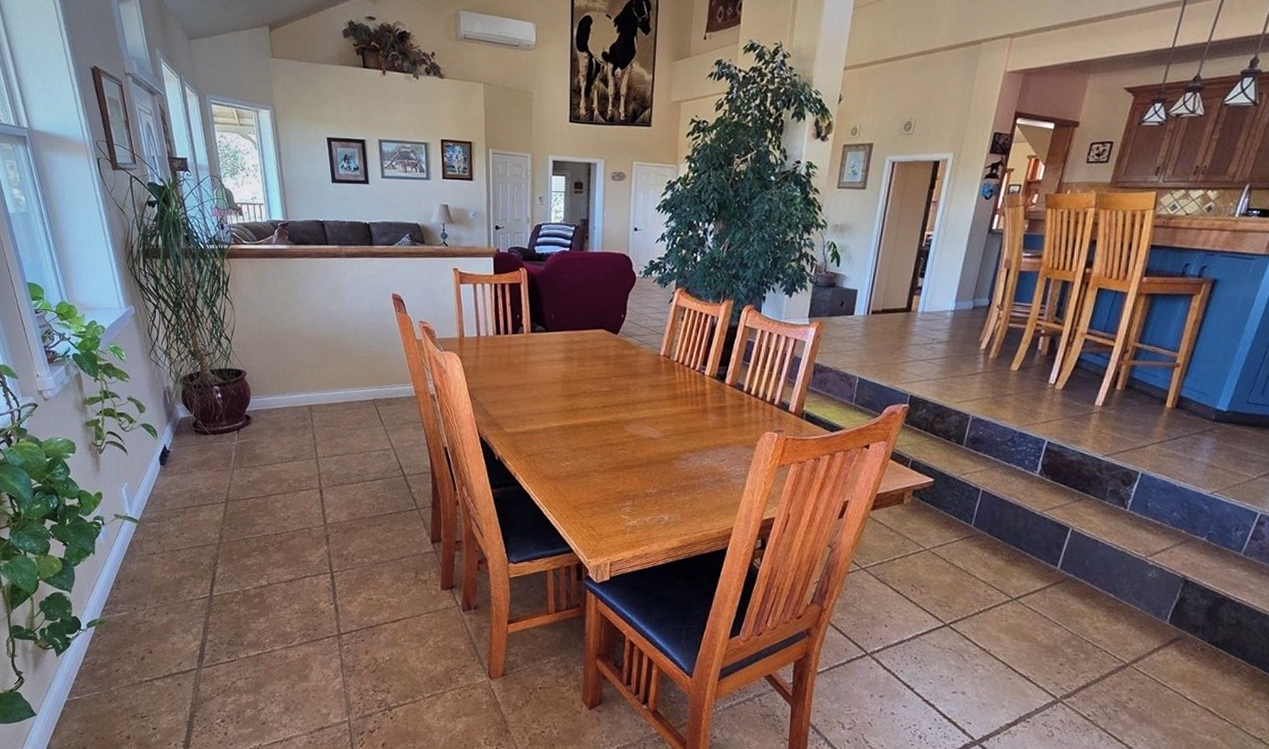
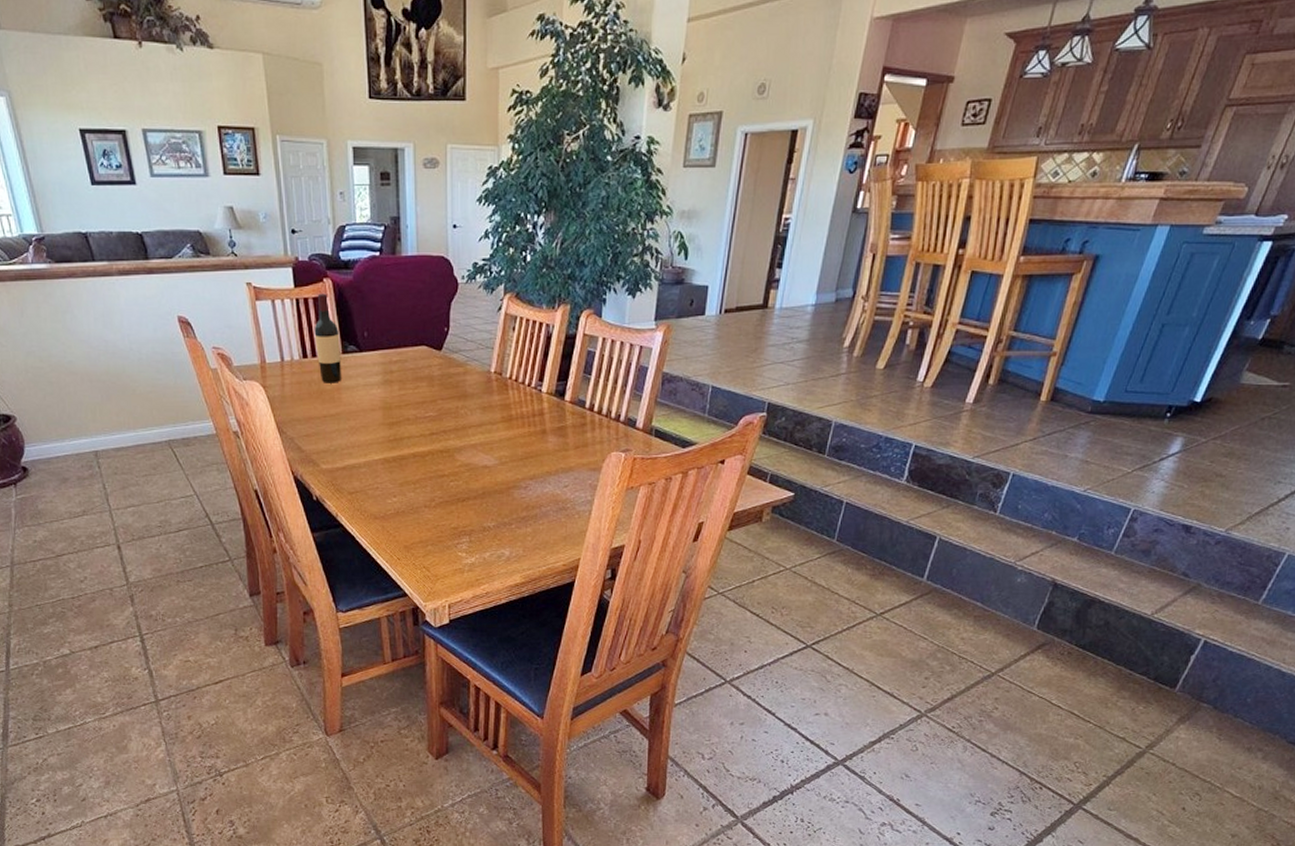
wine bottle: none [508,280,530,358] -> present [314,293,342,383]

